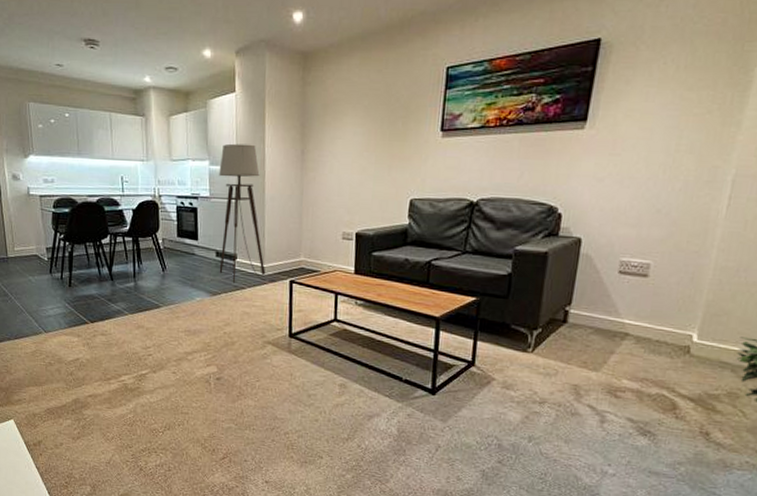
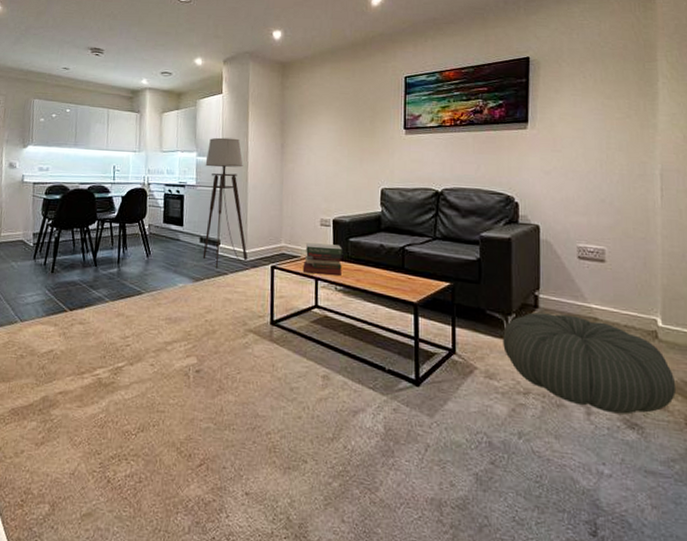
books: none [322,257,365,290] -> present [302,243,342,275]
pouf: none [524,327,699,423] -> present [503,312,677,415]

